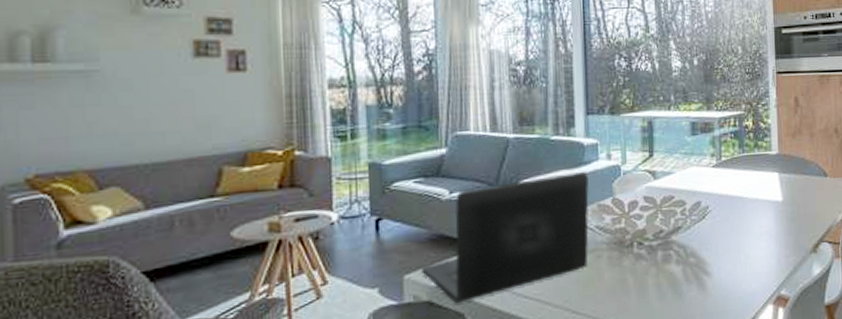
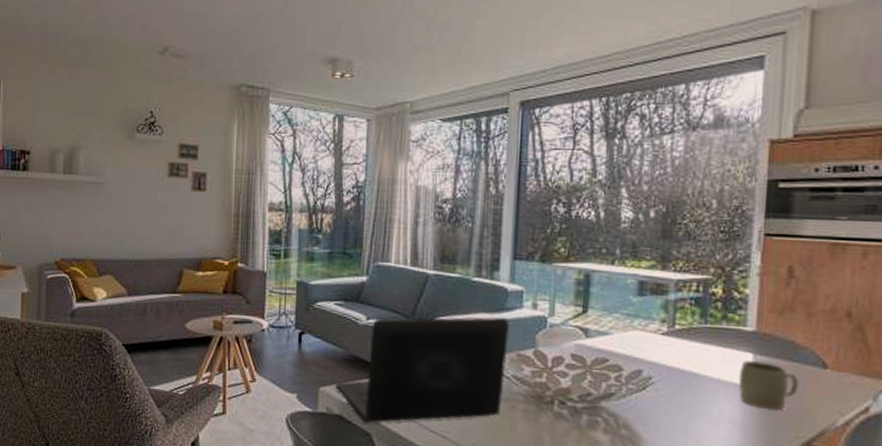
mug: none [770,178,811,218] -> present [738,361,799,410]

